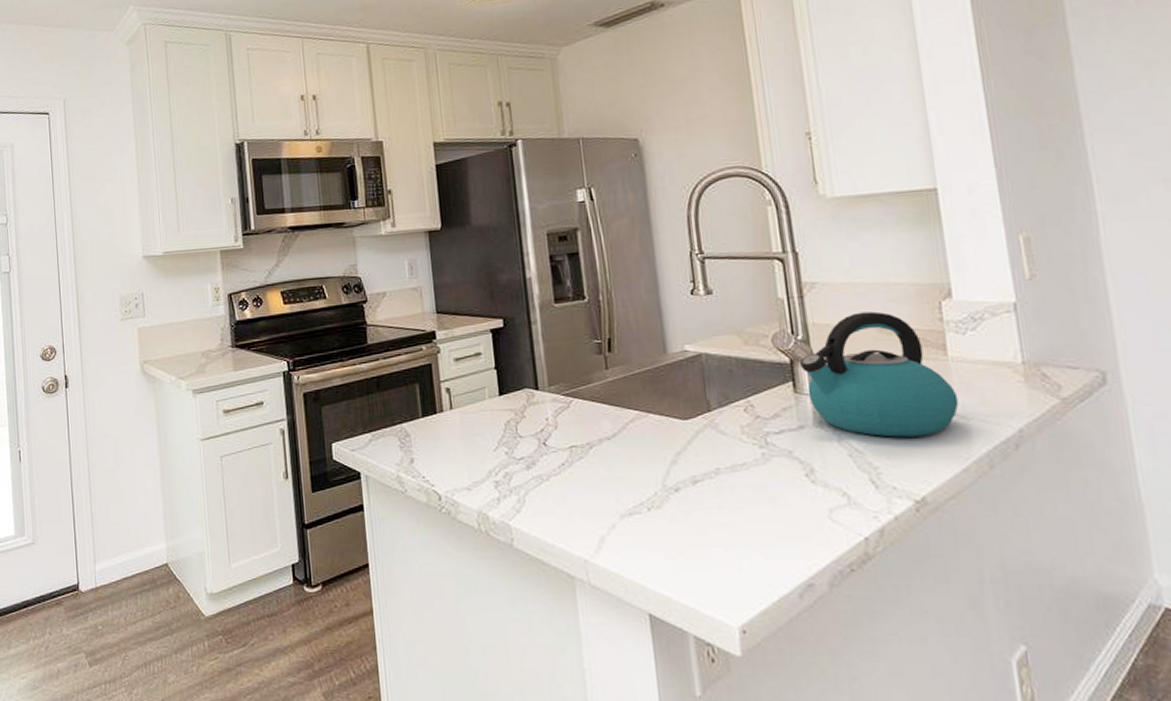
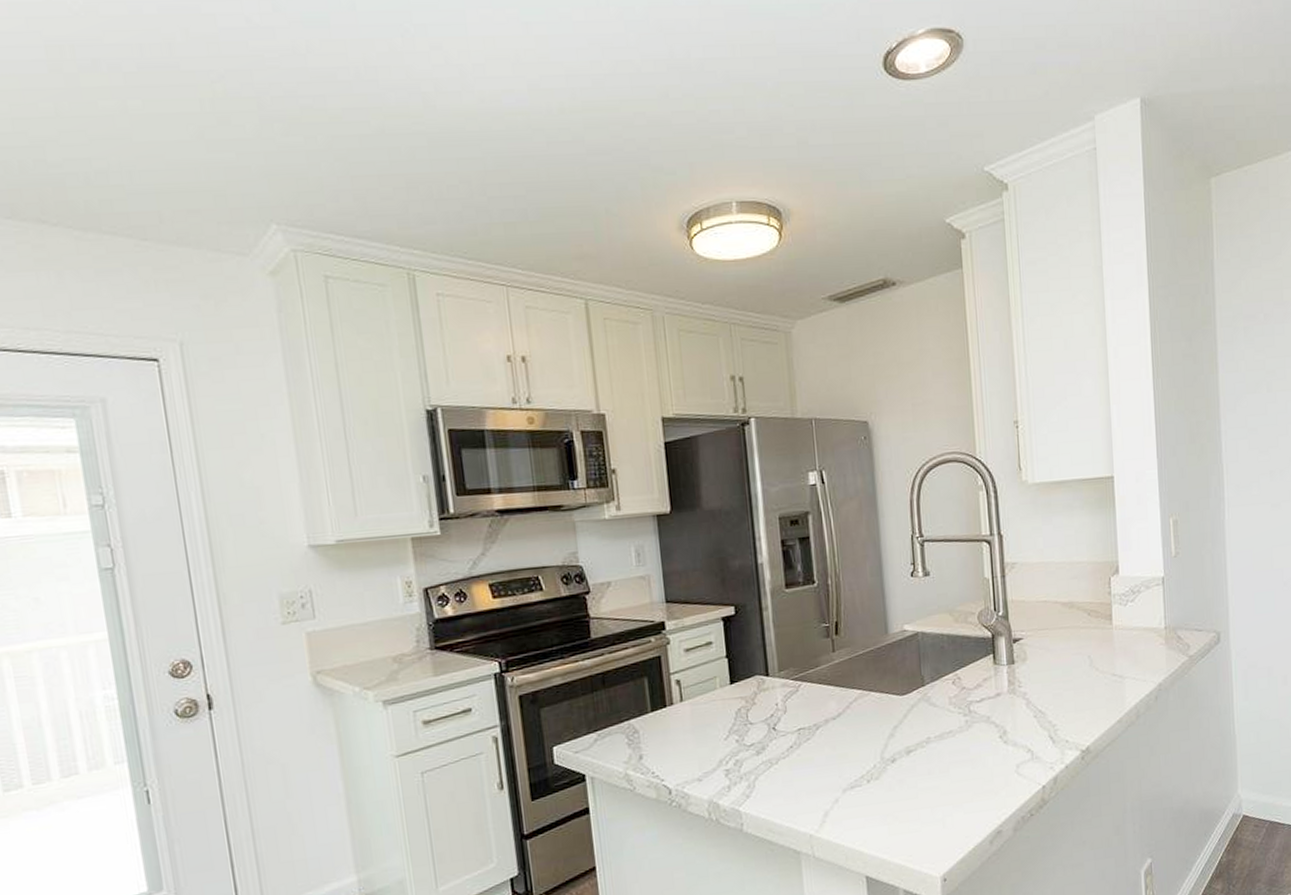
kettle: present [799,311,959,437] -> none [999,588,1118,698]

